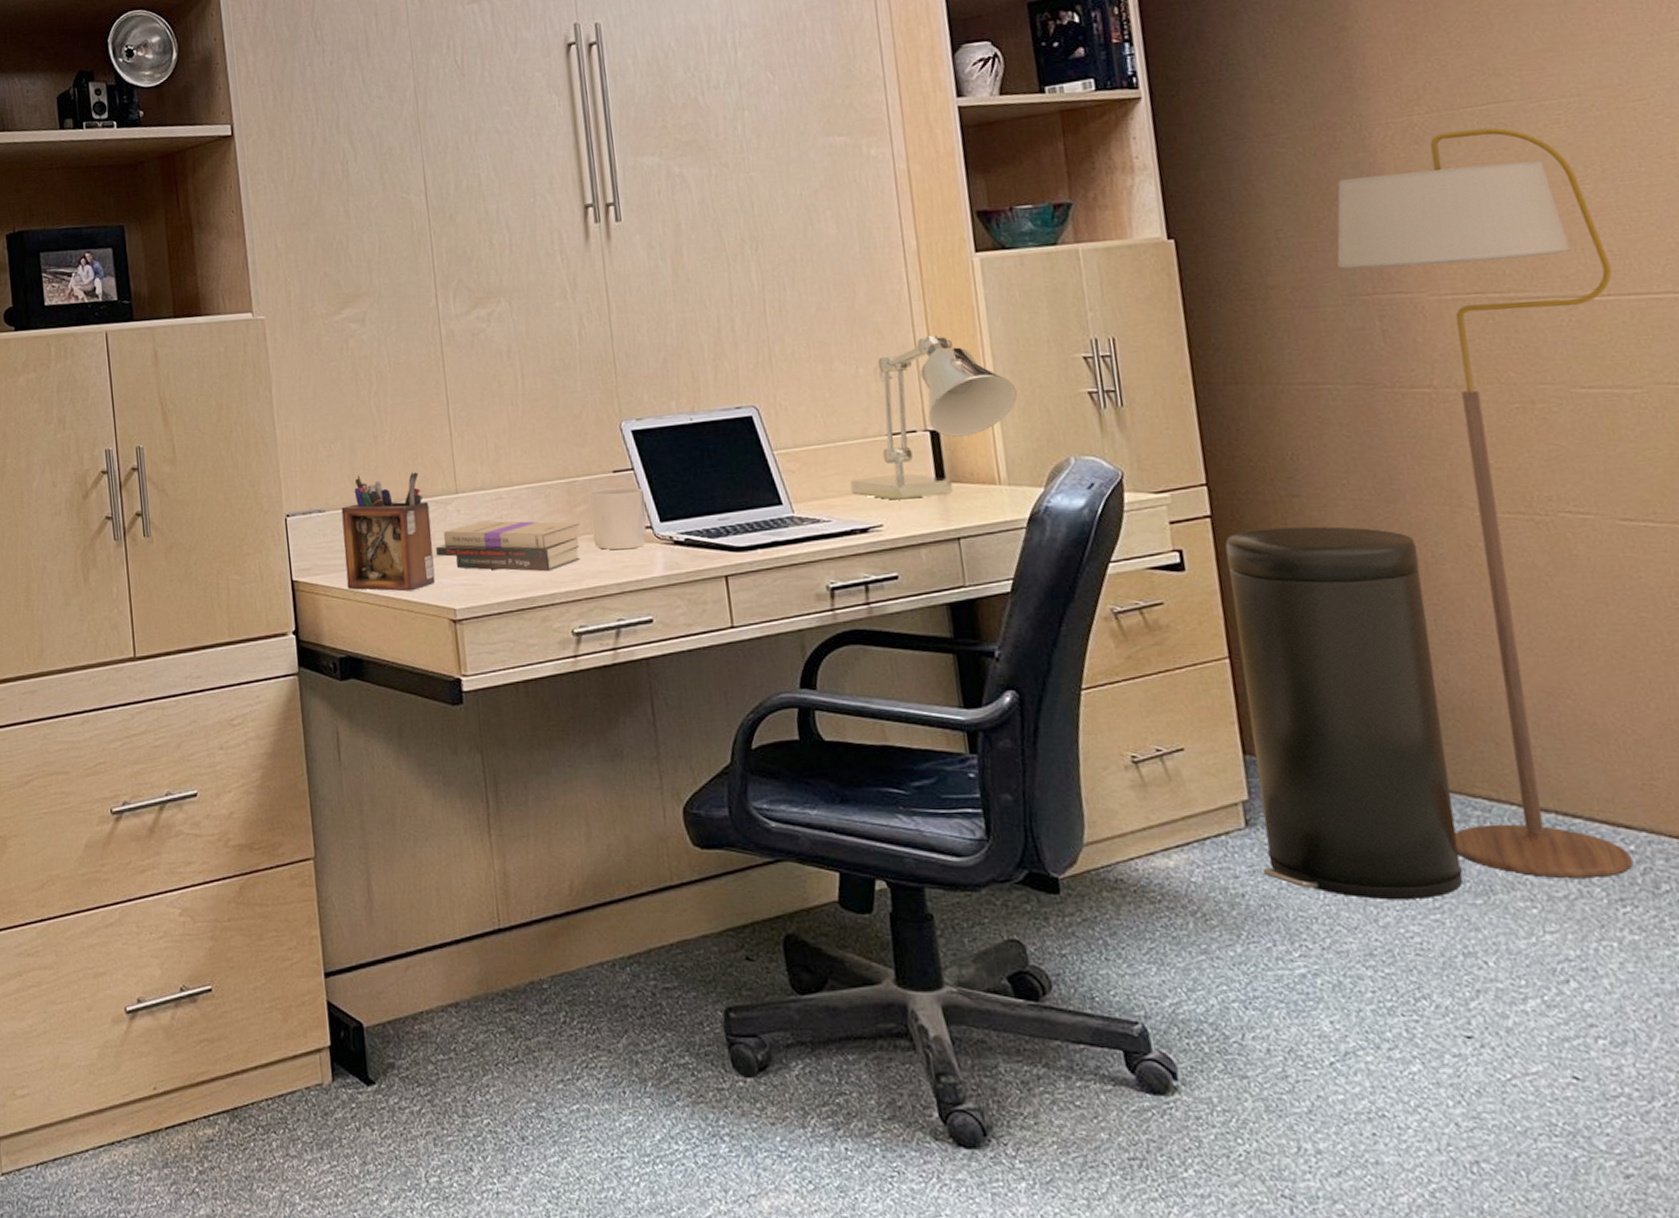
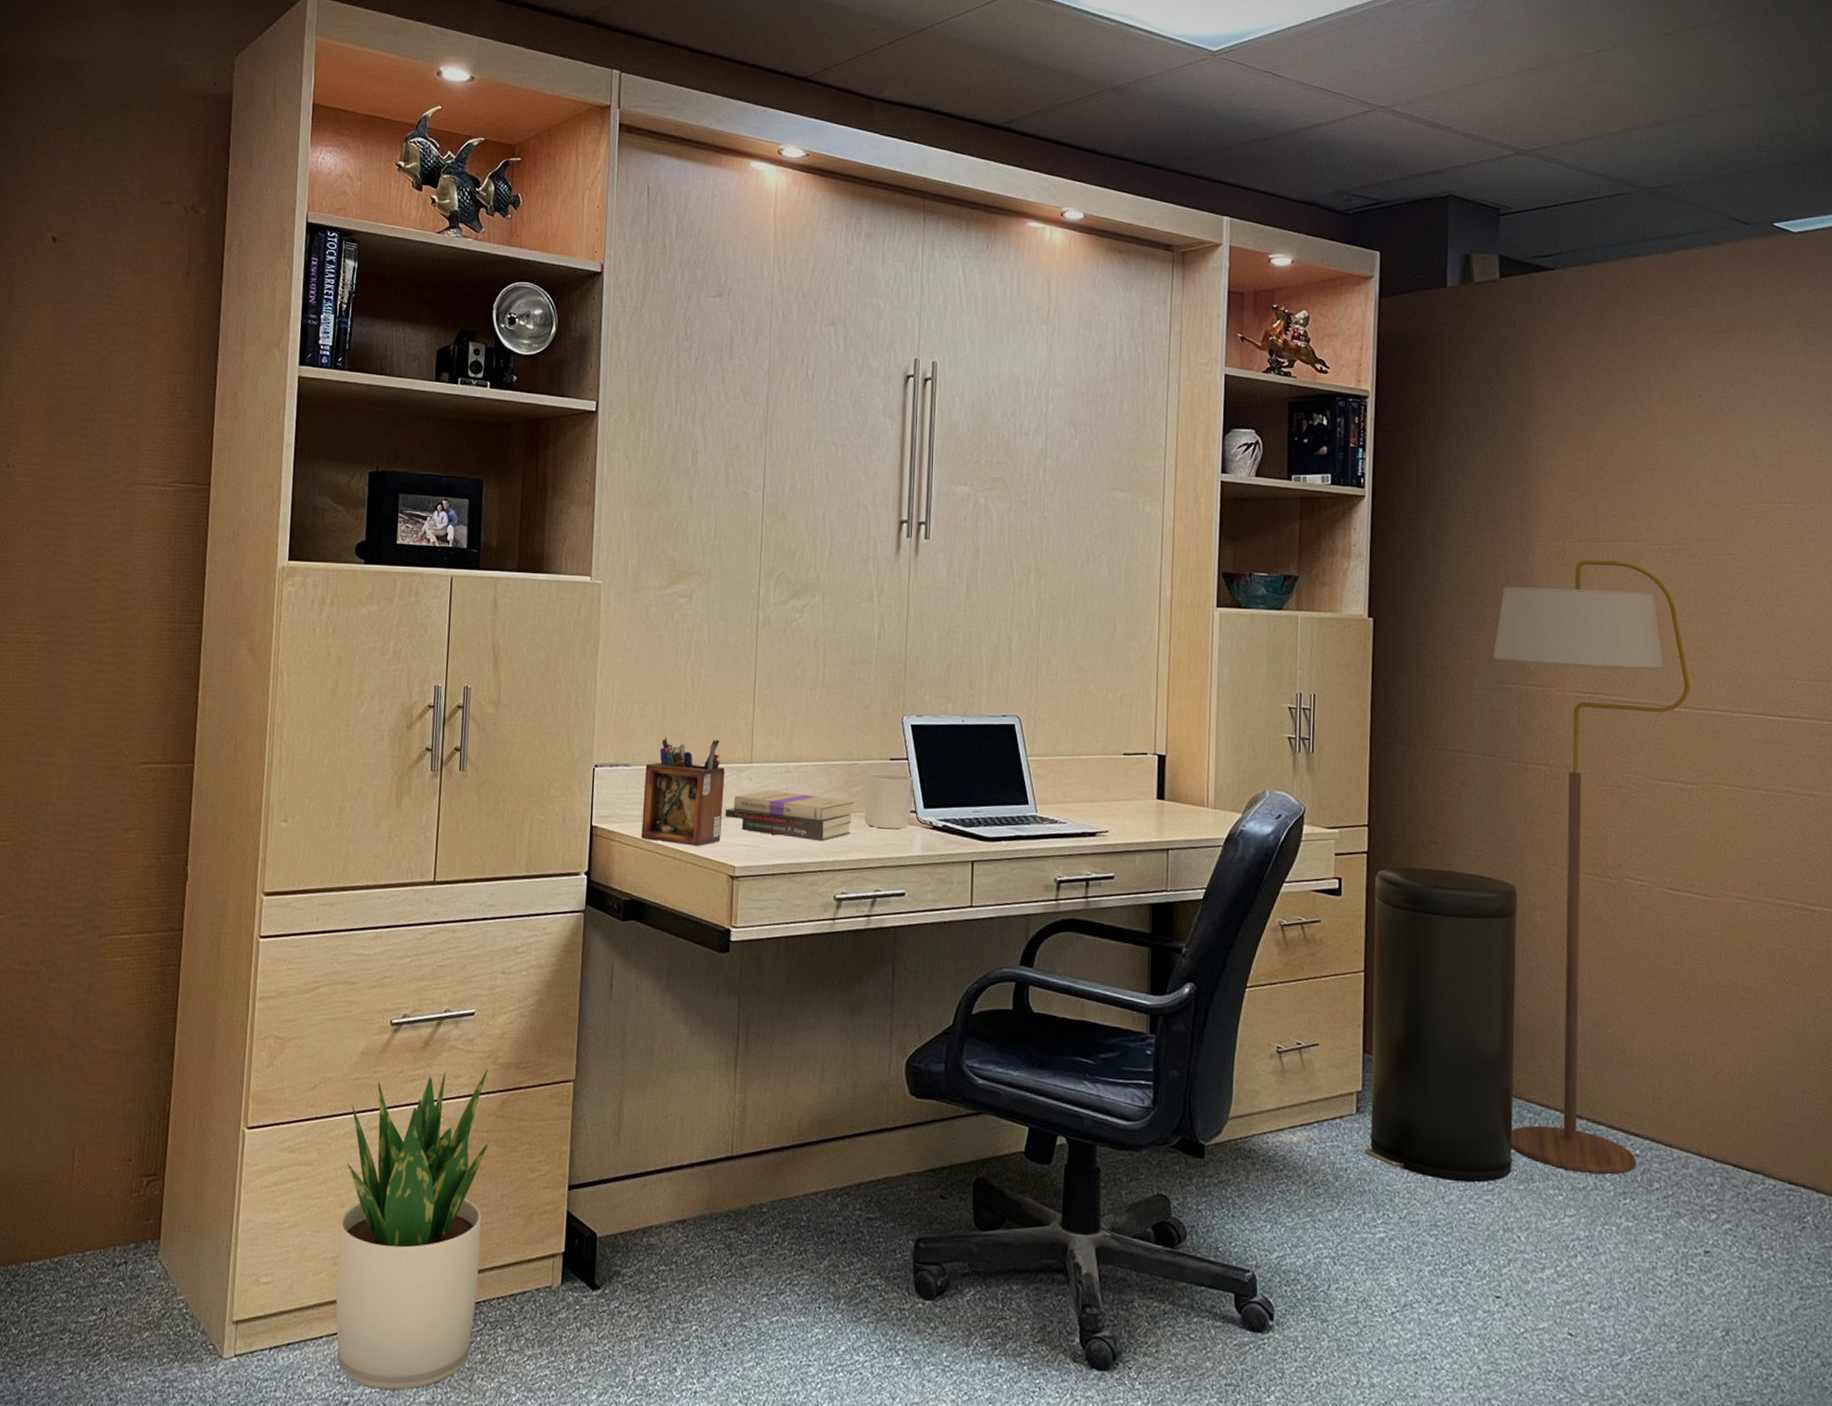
planter: none [84,853,245,1204] -> present [335,1069,490,1390]
desk lamp: present [849,335,1018,500] -> none [1087,673,1232,812]

